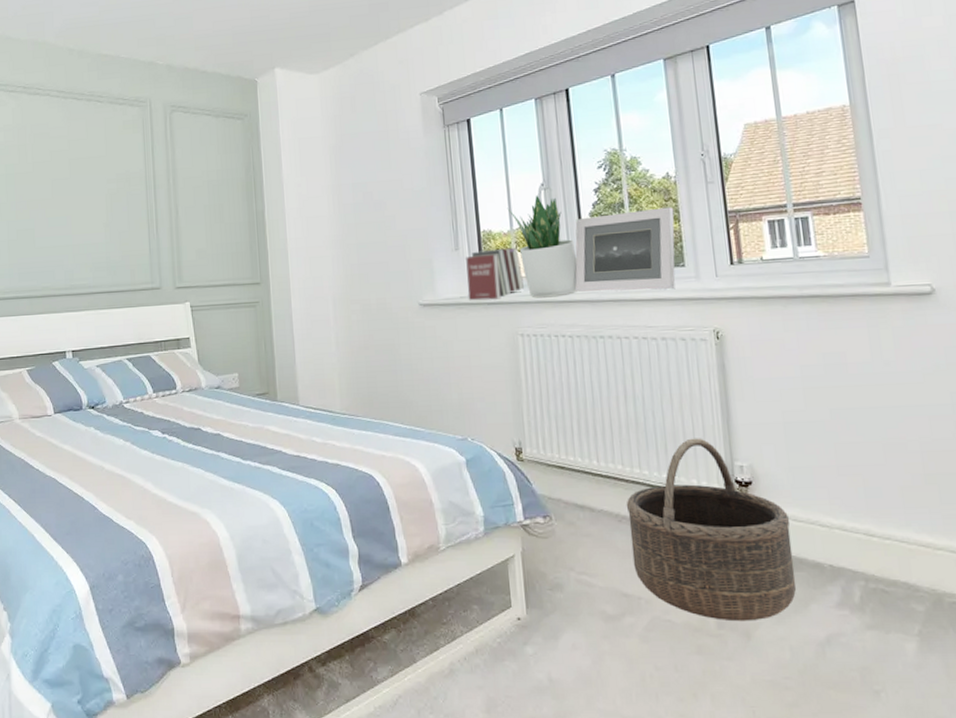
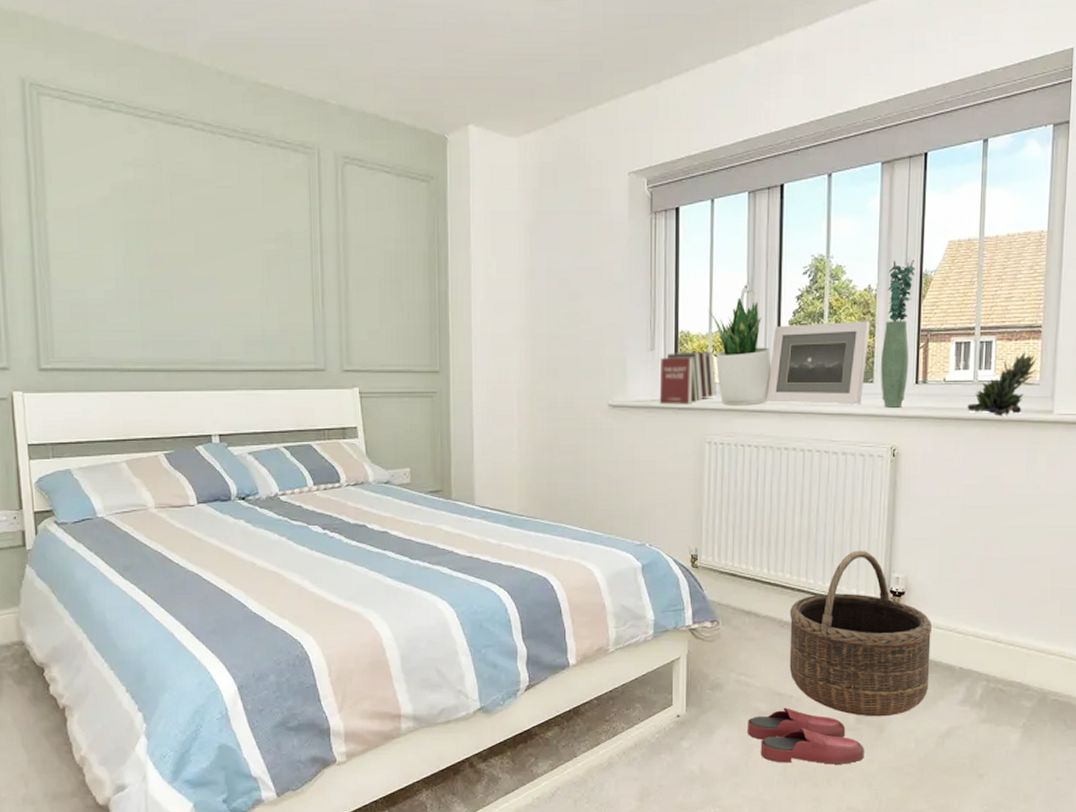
slippers: none [595,610,733,676] -> present [748,707,864,765]
vase: none [685,145,722,291] -> present [880,260,915,408]
succulent plant: none [791,224,864,292] -> present [967,351,1037,417]

